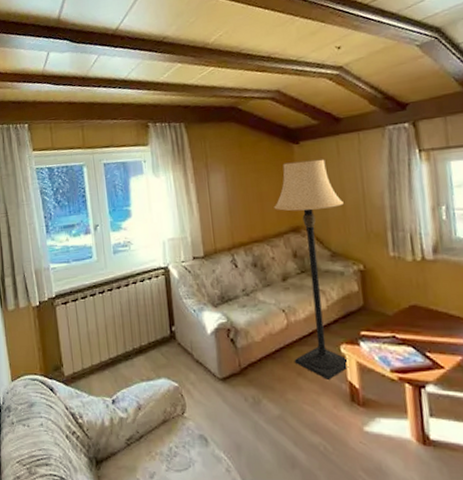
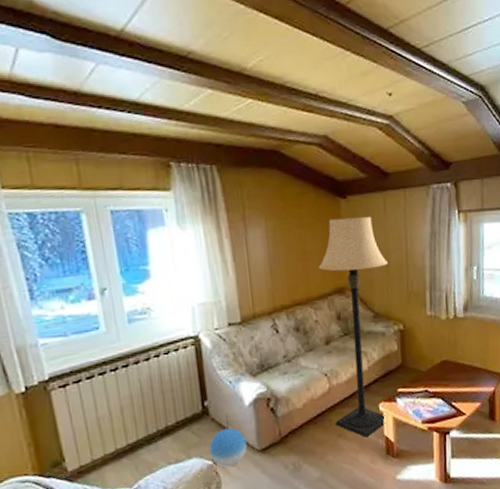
ball: none [175,353,209,392] -> present [209,427,247,468]

